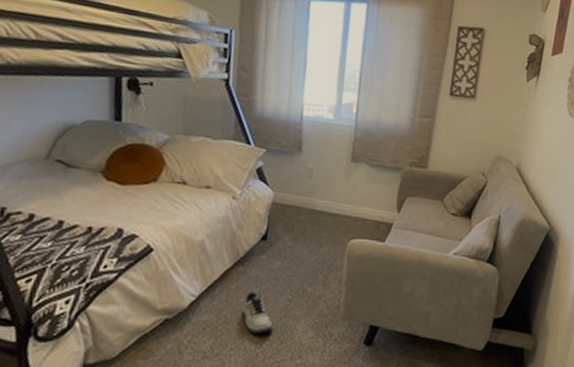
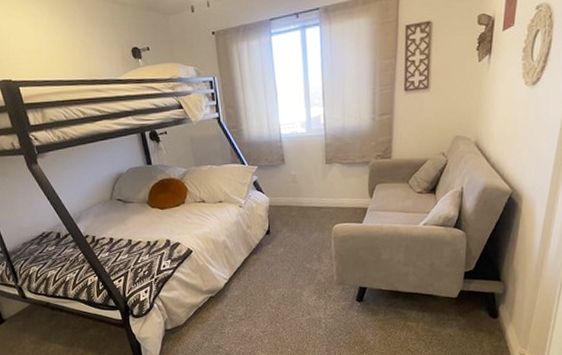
shoe: present [243,292,272,333] -> none [262,272,285,300]

